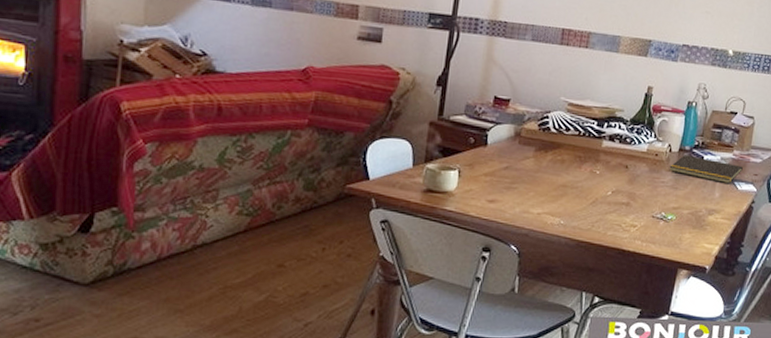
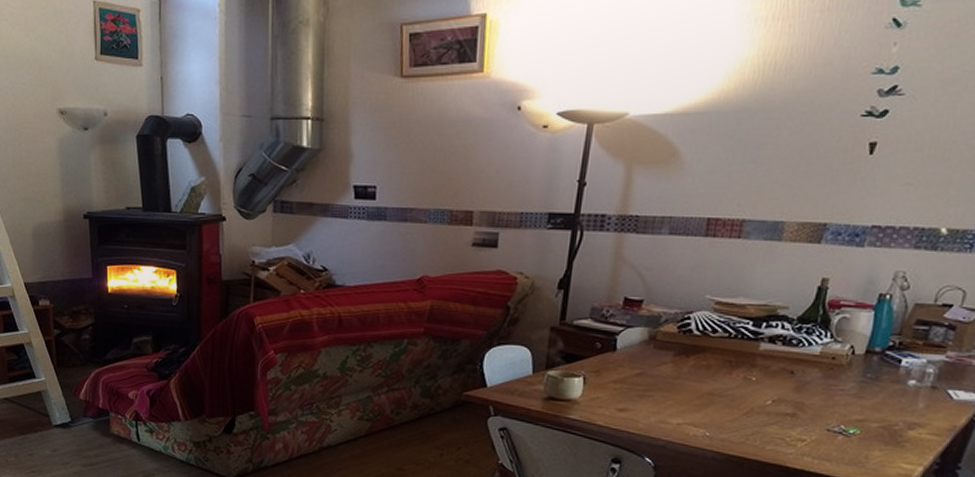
notepad: present [669,155,743,184] -> none [851,358,961,393]

